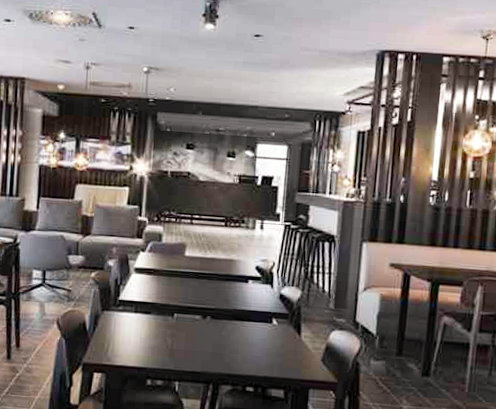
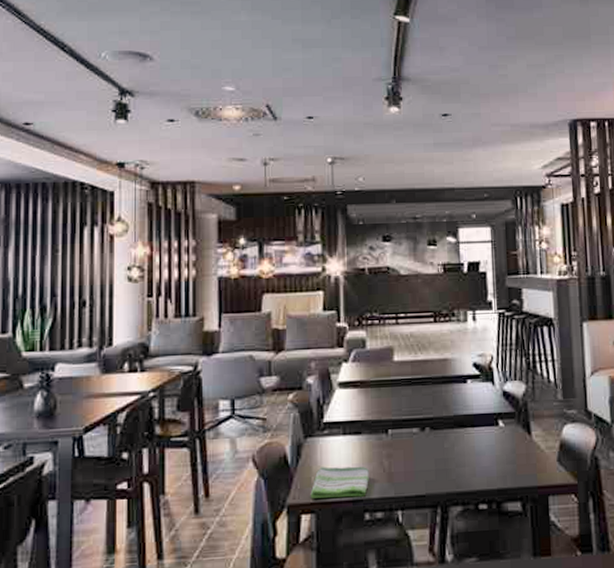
dish towel: none [102,336,154,366] -> present [310,466,369,499]

